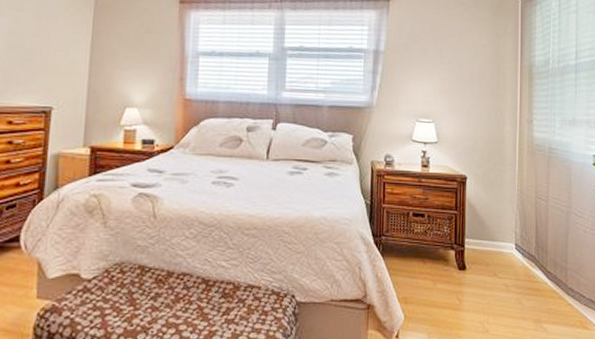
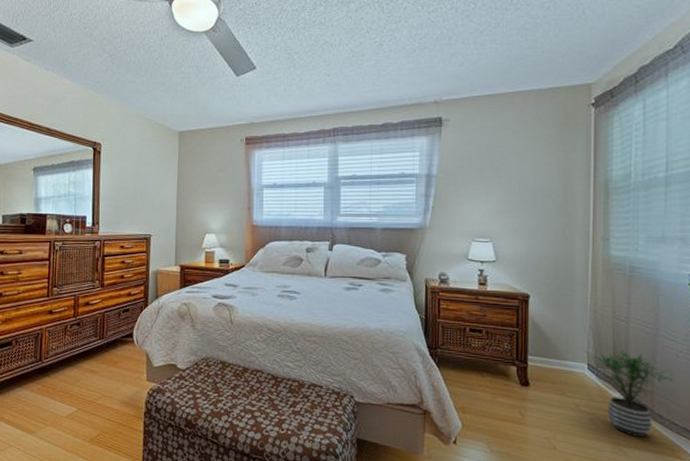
potted plant: none [519,228,583,312] -> present [592,350,675,437]

